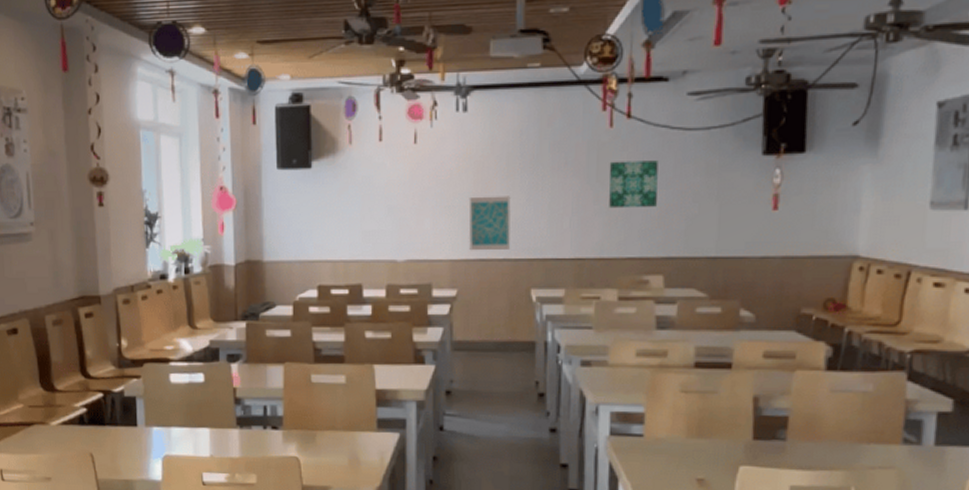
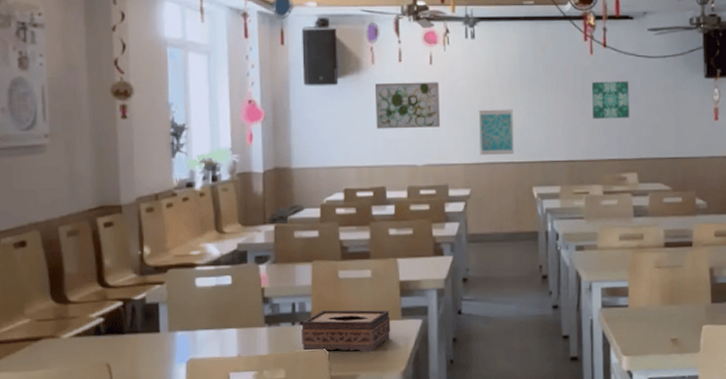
tissue box: none [273,416,366,464] -> present [301,310,391,352]
wall art: none [352,164,424,219] -> present [374,82,440,129]

